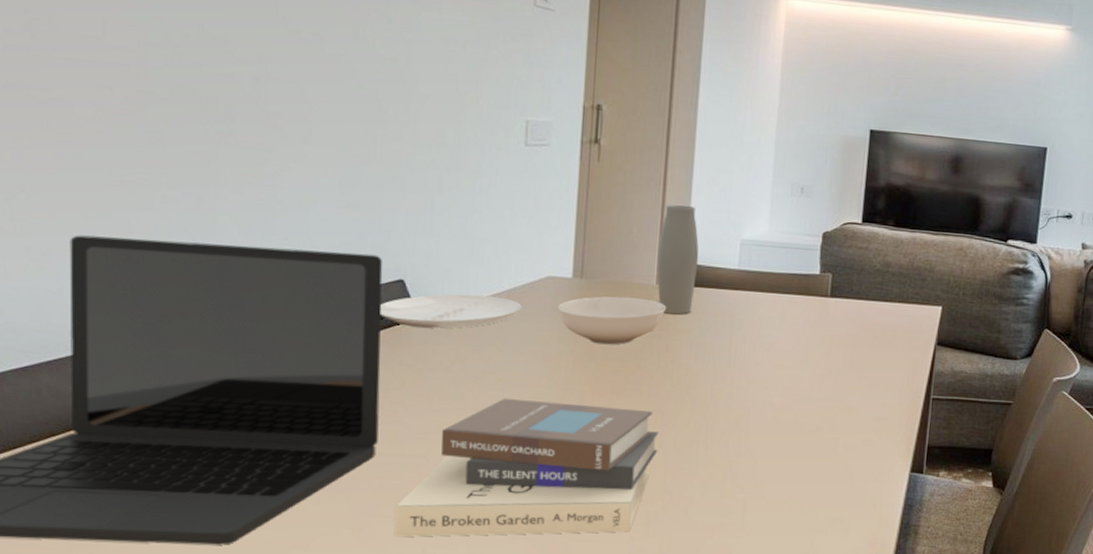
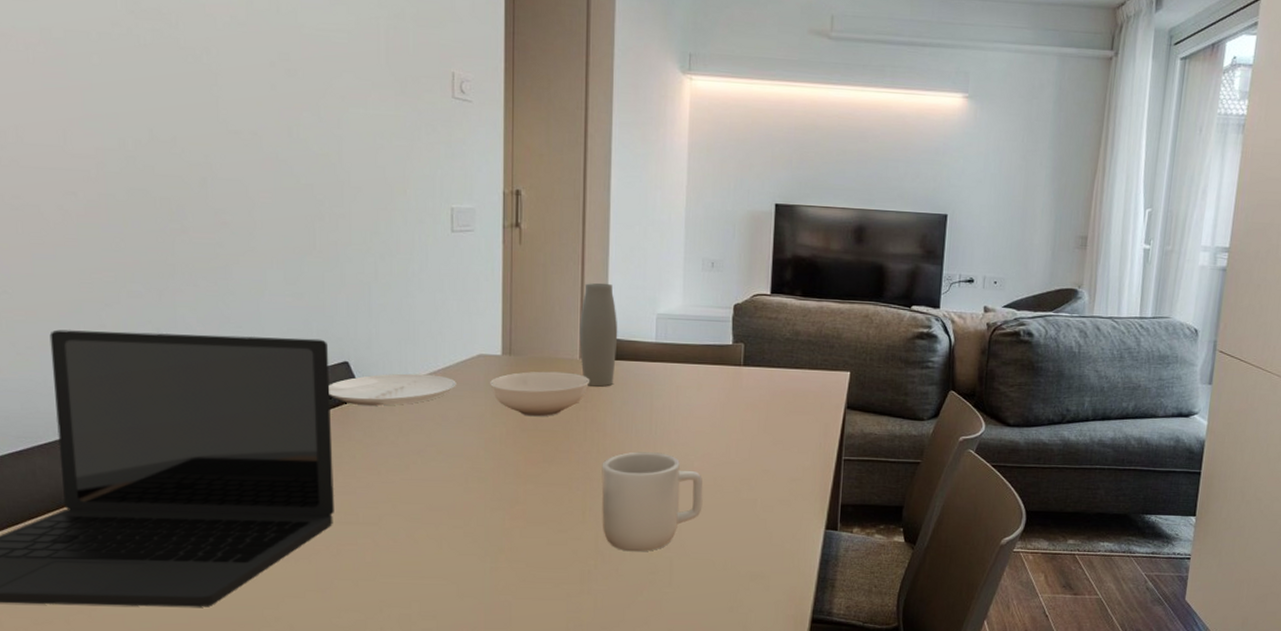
books: present [394,398,658,538] -> none [353,468,589,598]
mug: none [671,384,783,493] -> present [601,451,703,552]

